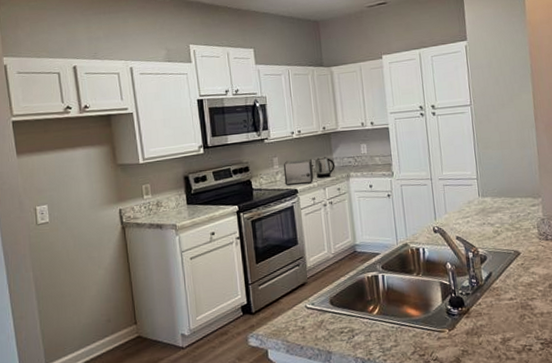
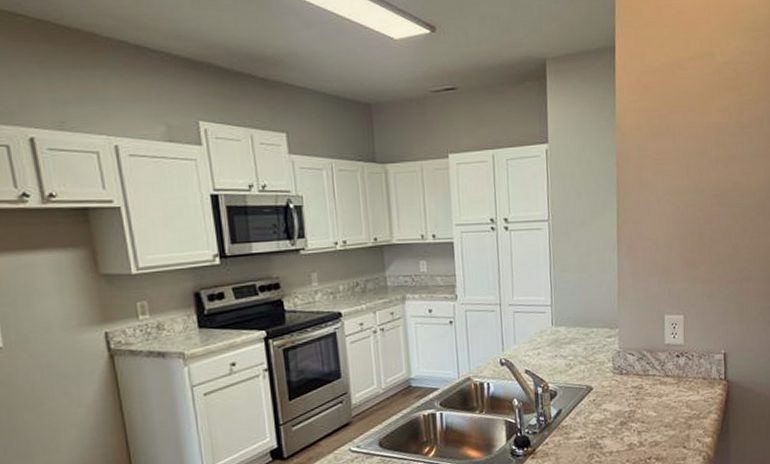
toaster: present [283,158,315,186] -> none [323,275,363,309]
kettle: present [314,156,336,179] -> none [362,273,389,300]

